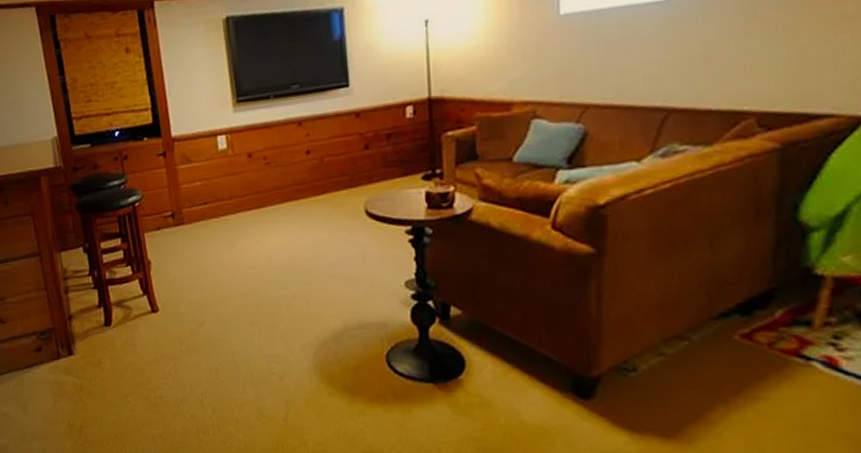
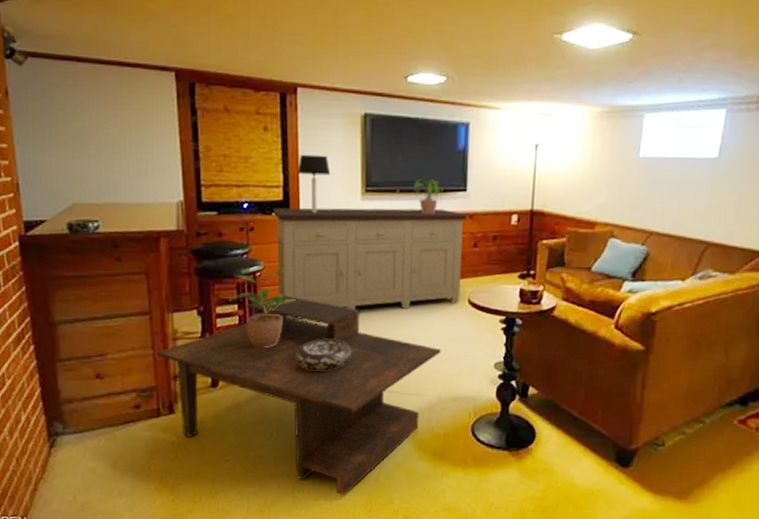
coffee table: none [50,224,341,438] -> present [157,295,441,496]
potted plant: none [112,197,178,283] -> present [229,270,296,349]
sideboard: none [143,110,356,249] -> present [272,207,468,319]
table lamp: none [163,69,199,133] -> present [297,154,331,213]
decorative bowl: none [185,267,242,303] -> present [297,339,351,371]
potted plant: none [288,78,322,118] -> present [413,179,443,214]

